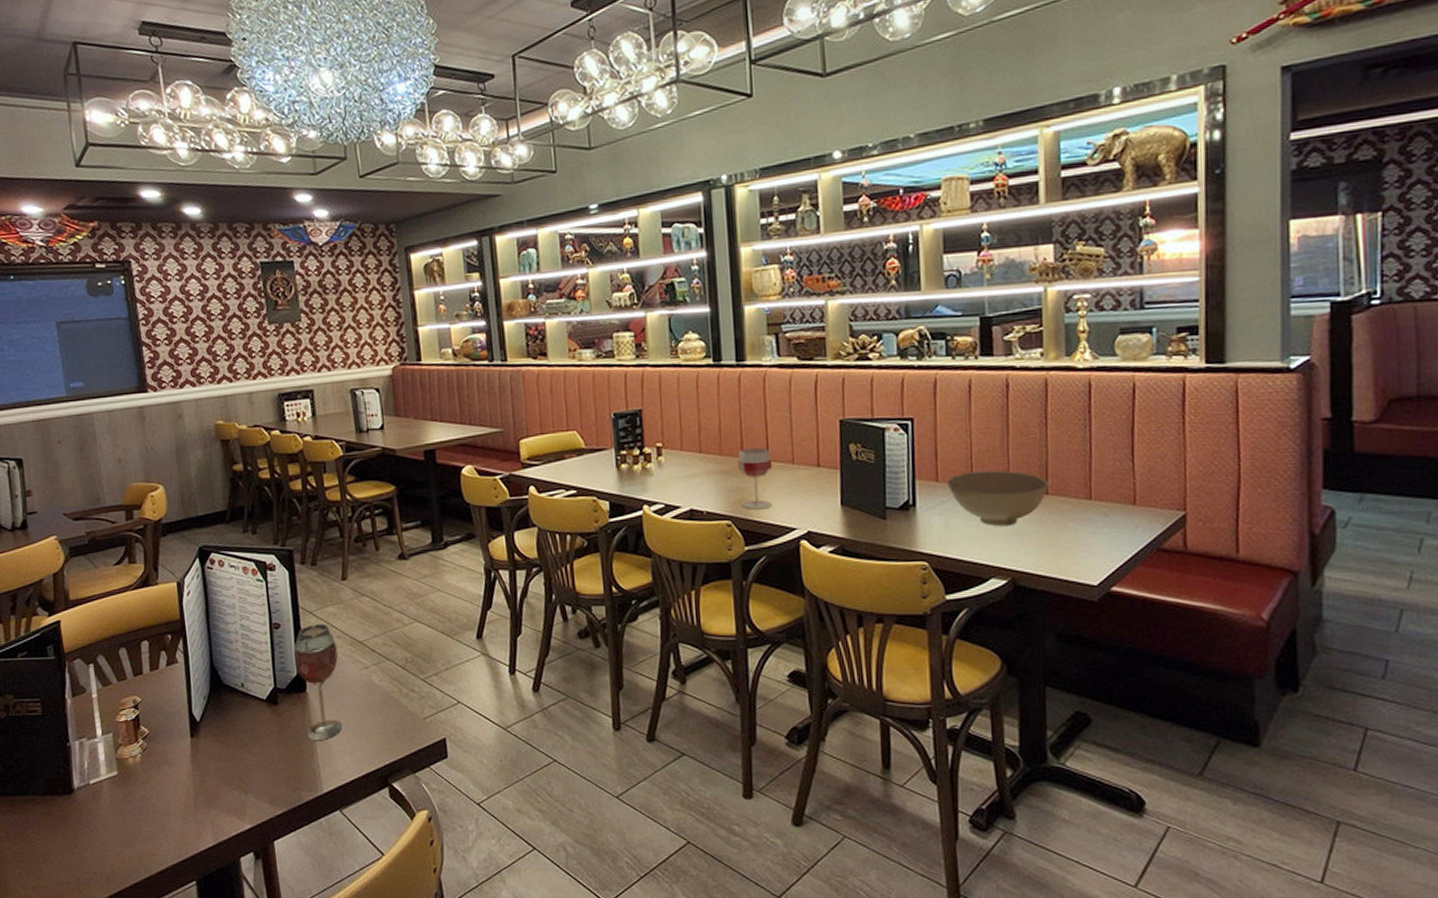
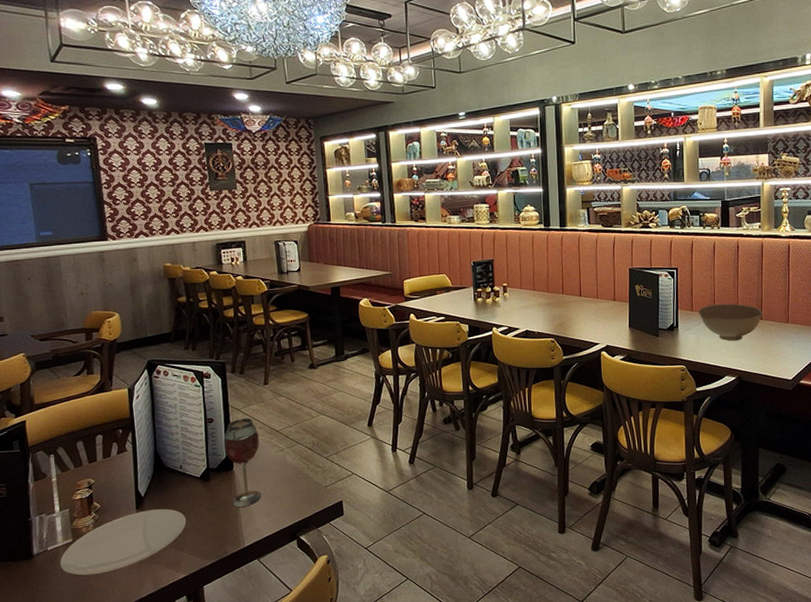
plate: none [103,739,251,820] -> present [59,509,187,577]
wineglass: present [738,447,773,510] -> none [560,287,584,331]

